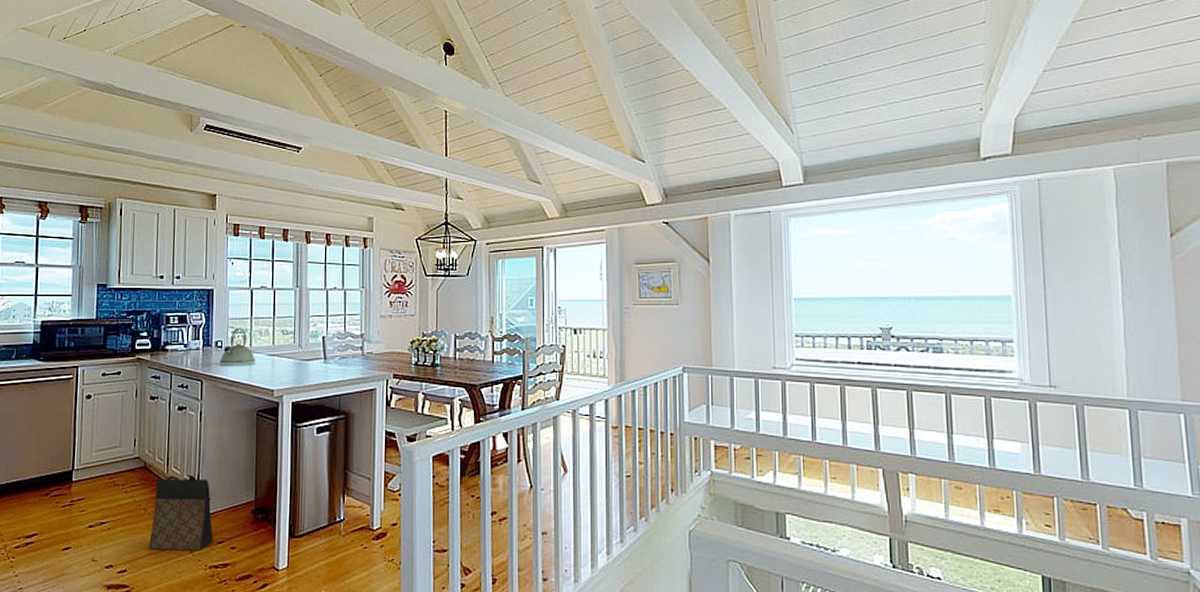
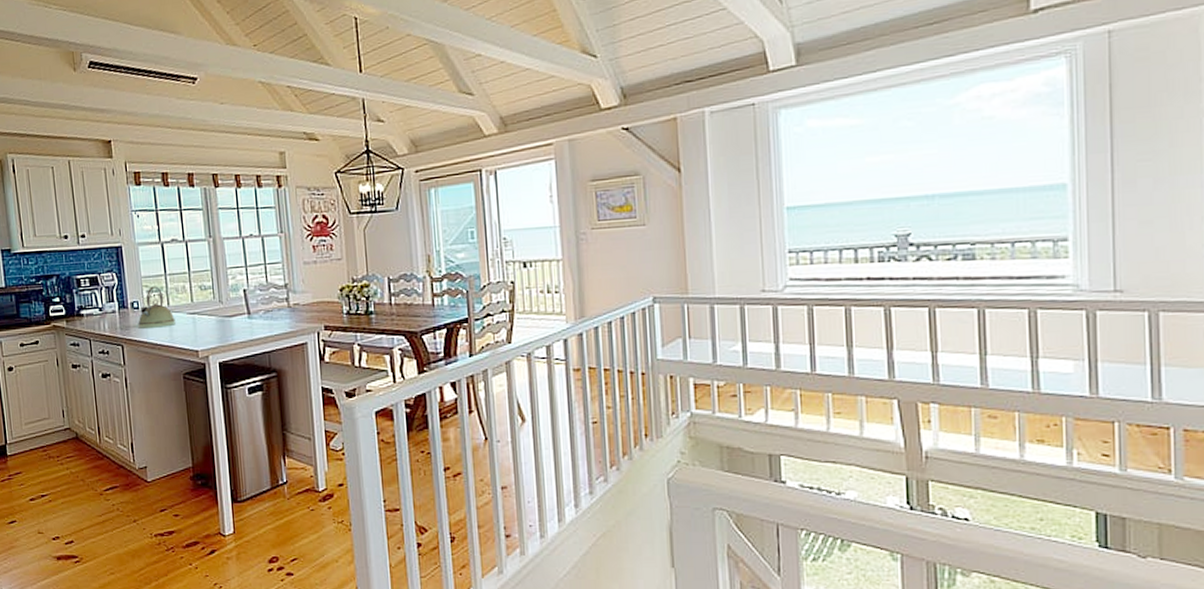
bag: present [148,475,213,551] -> none [90,444,155,521]

